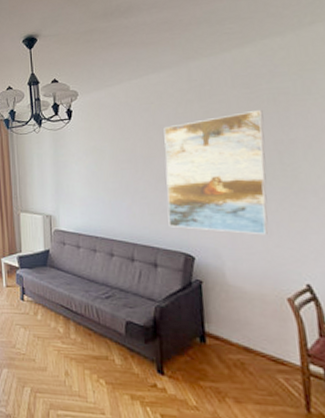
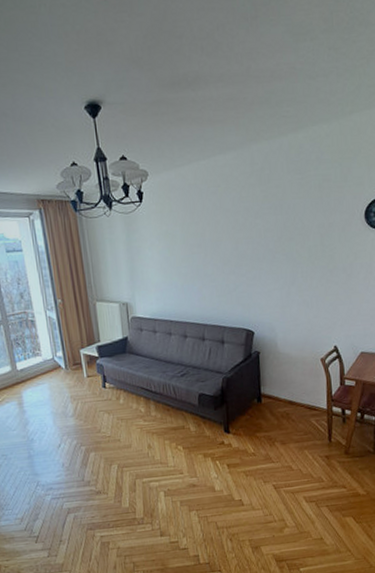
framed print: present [164,109,269,234] -> none [229,195,311,308]

